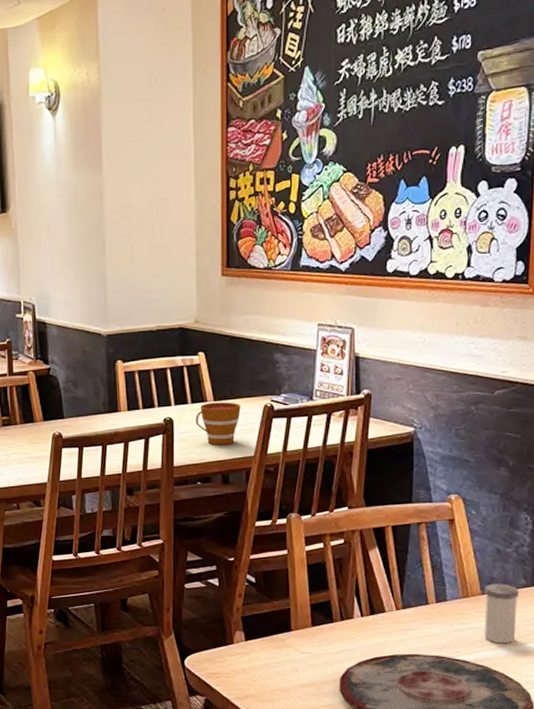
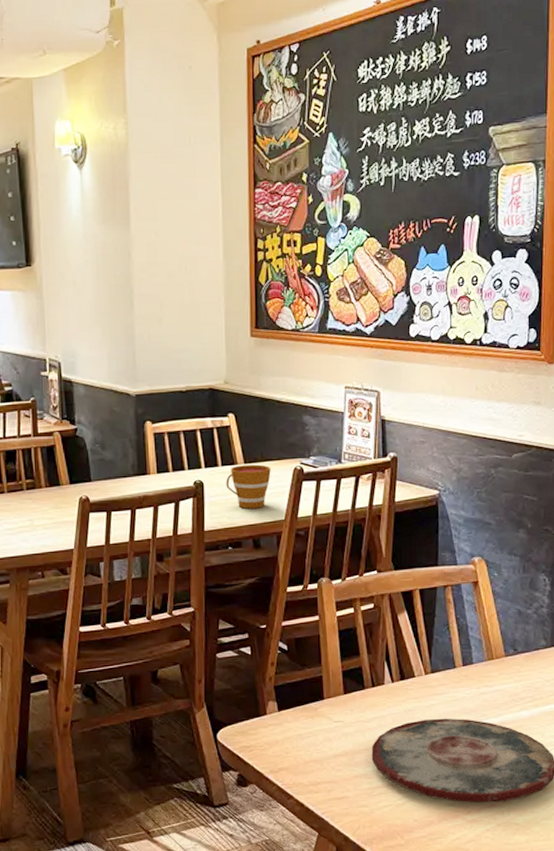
salt shaker: present [484,584,518,644] -> none [508,645,539,706]

